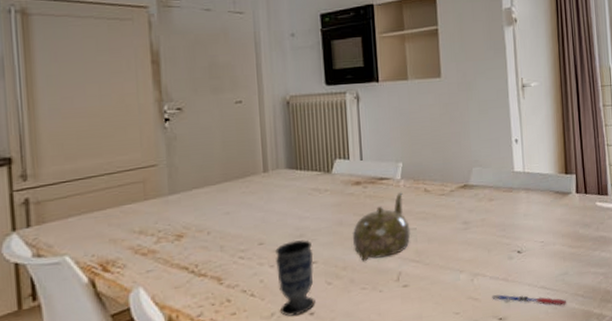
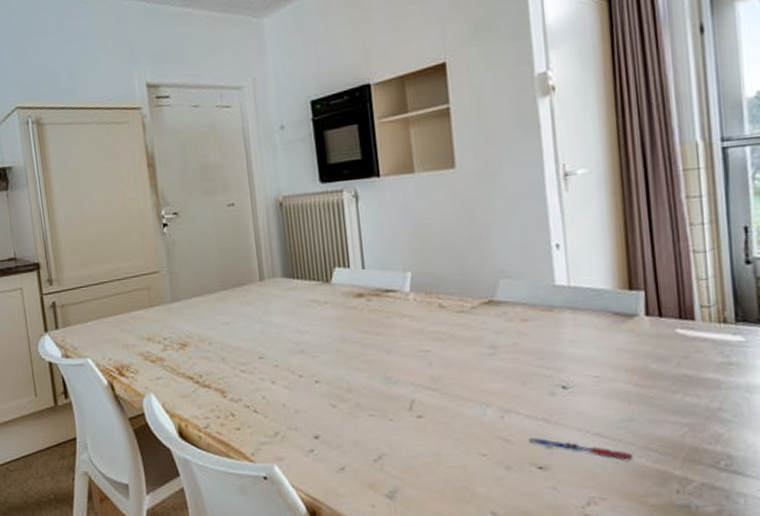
cup: present [275,239,315,316] -> none [276,355,320,438]
teapot: present [353,191,411,261] -> none [357,306,424,384]

